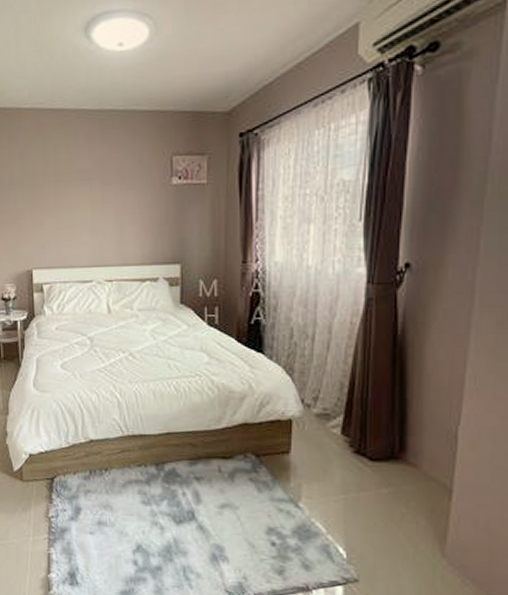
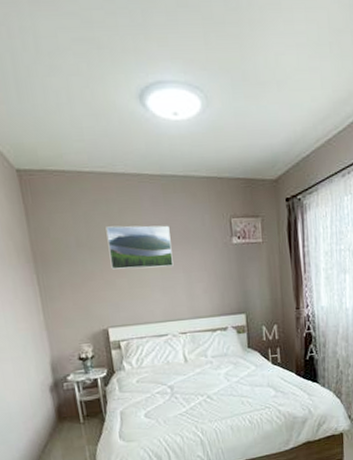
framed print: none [39,163,105,209] -> present [106,225,174,270]

